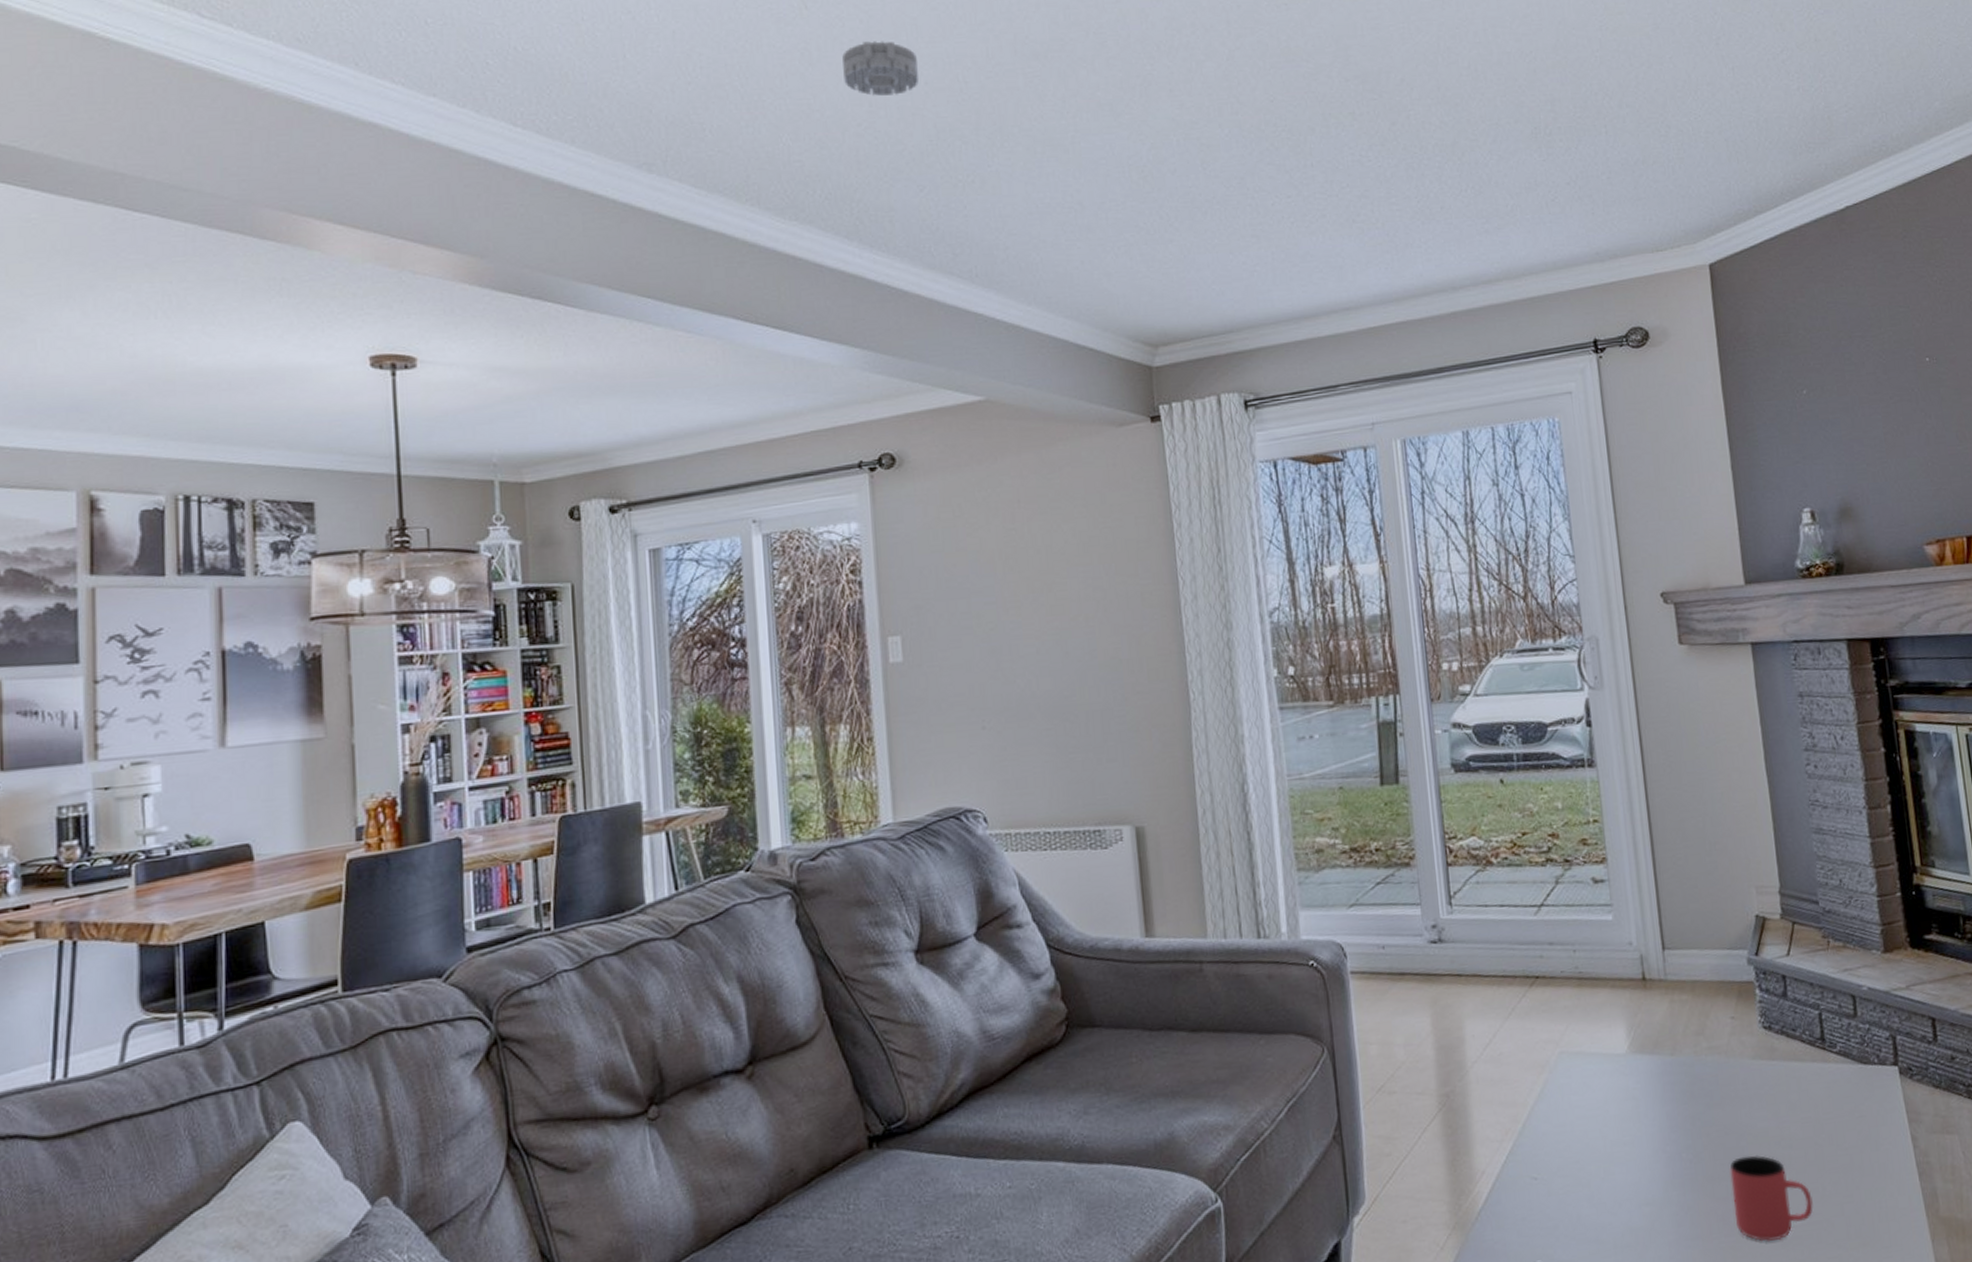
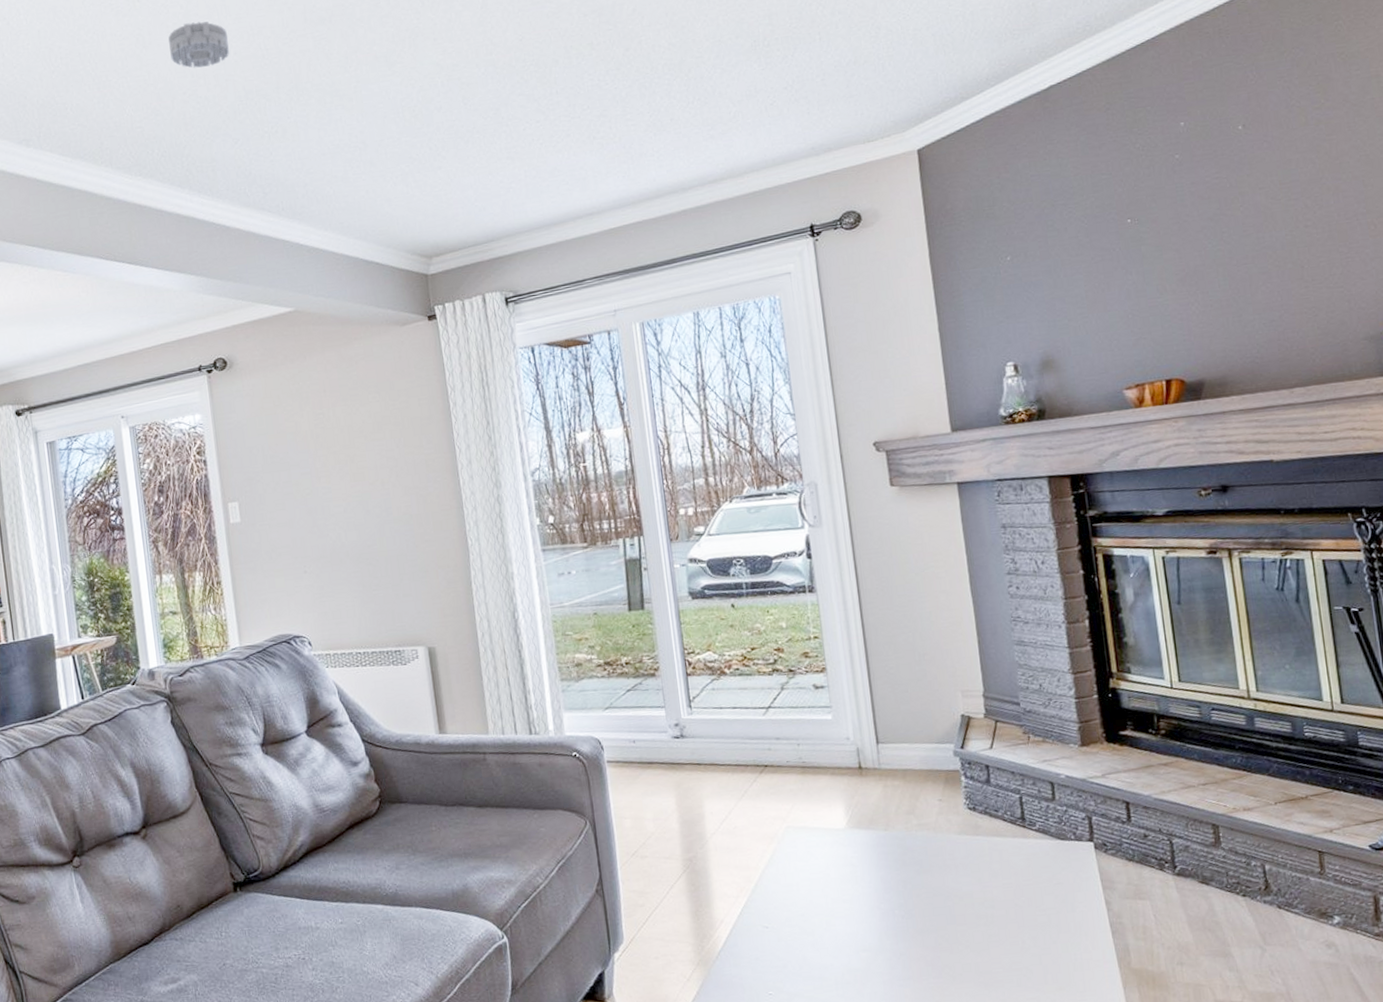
cup: present [1729,1154,1813,1242] -> none [937,913,1014,984]

